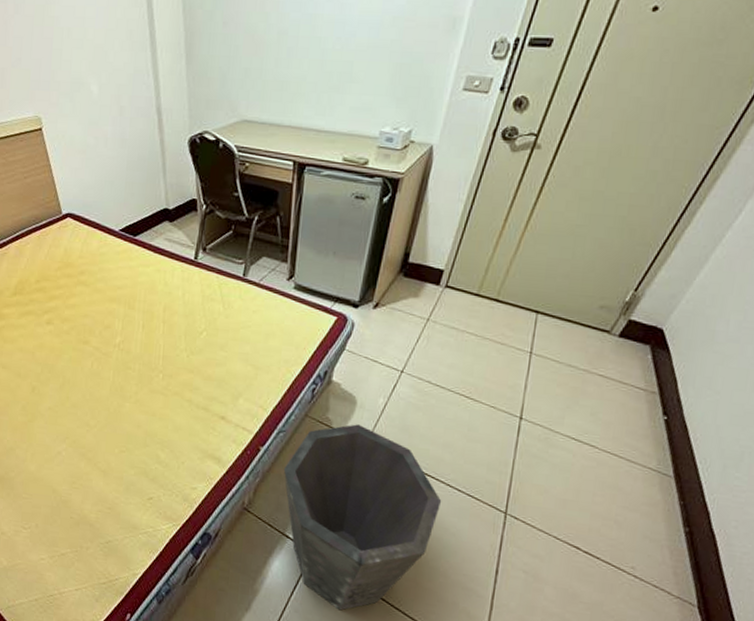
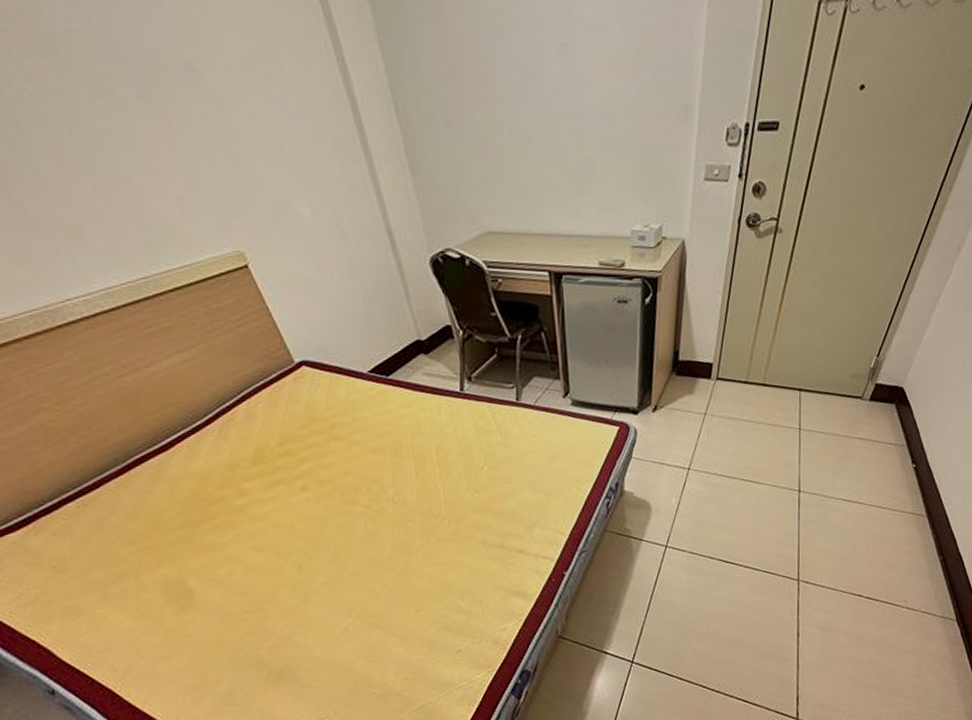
waste bin: present [283,424,442,611] -> none [591,528,743,708]

